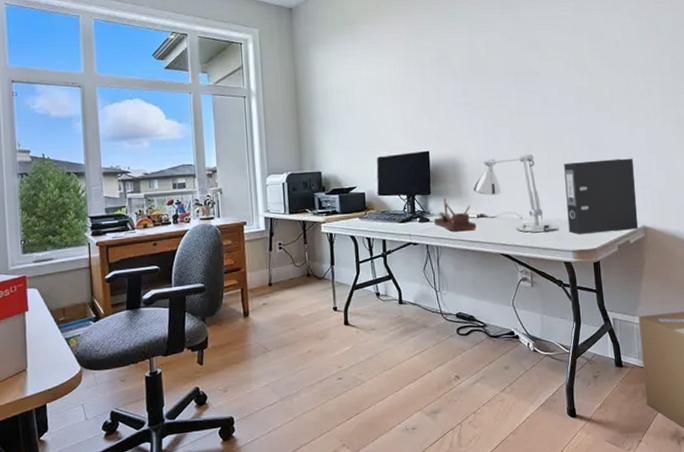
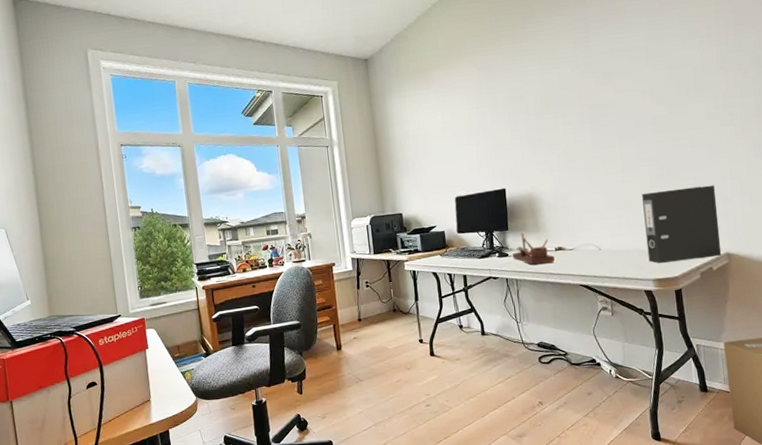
desk lamp: present [473,154,560,233] -> none [550,186,639,263]

